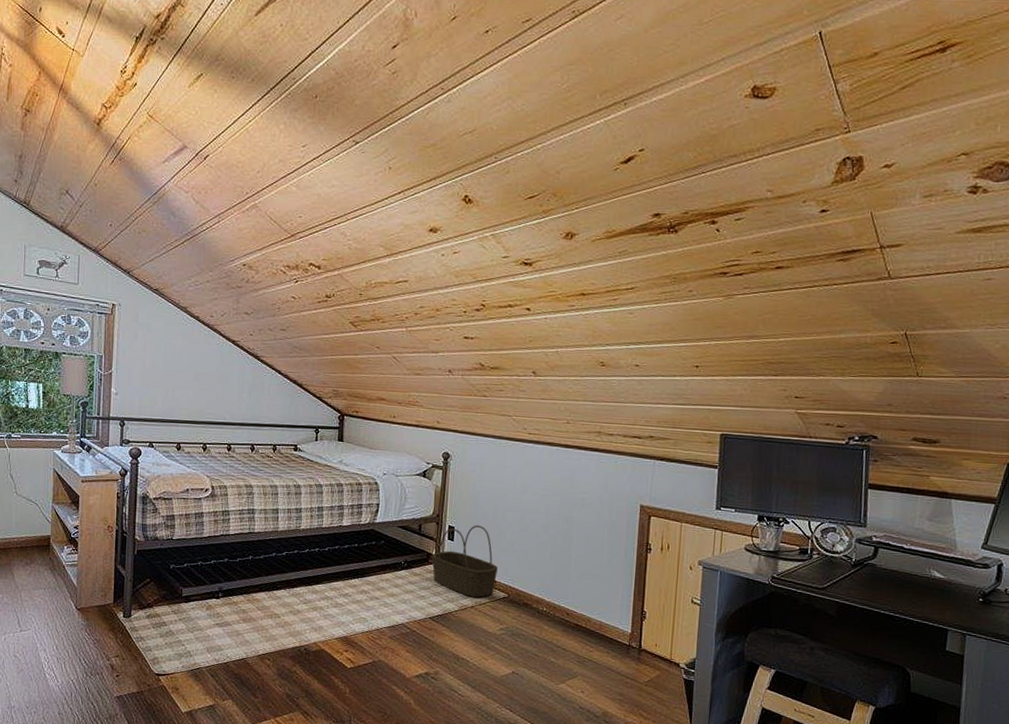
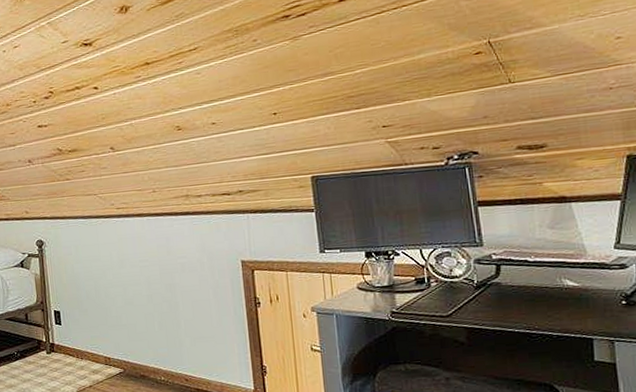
basket: present [432,525,498,597] -> none [43,305,110,377]

